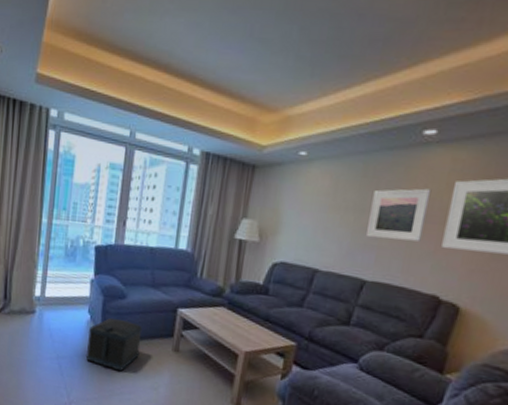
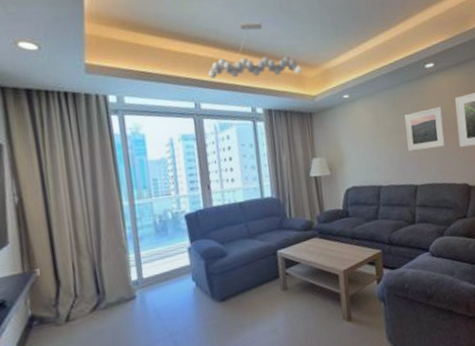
ottoman: present [85,318,143,372] -> none [197,276,253,328]
chandelier: none [151,47,257,117] -> present [208,22,302,78]

